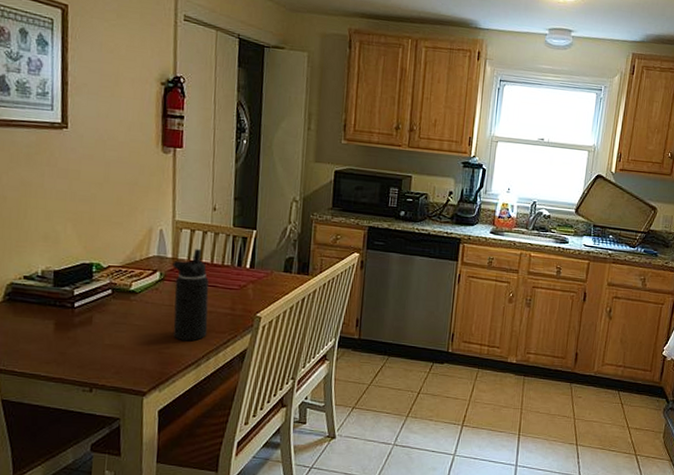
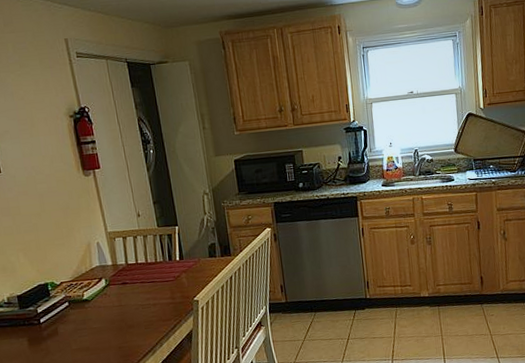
water bottle: present [172,249,209,342] -> none [113,252,156,334]

